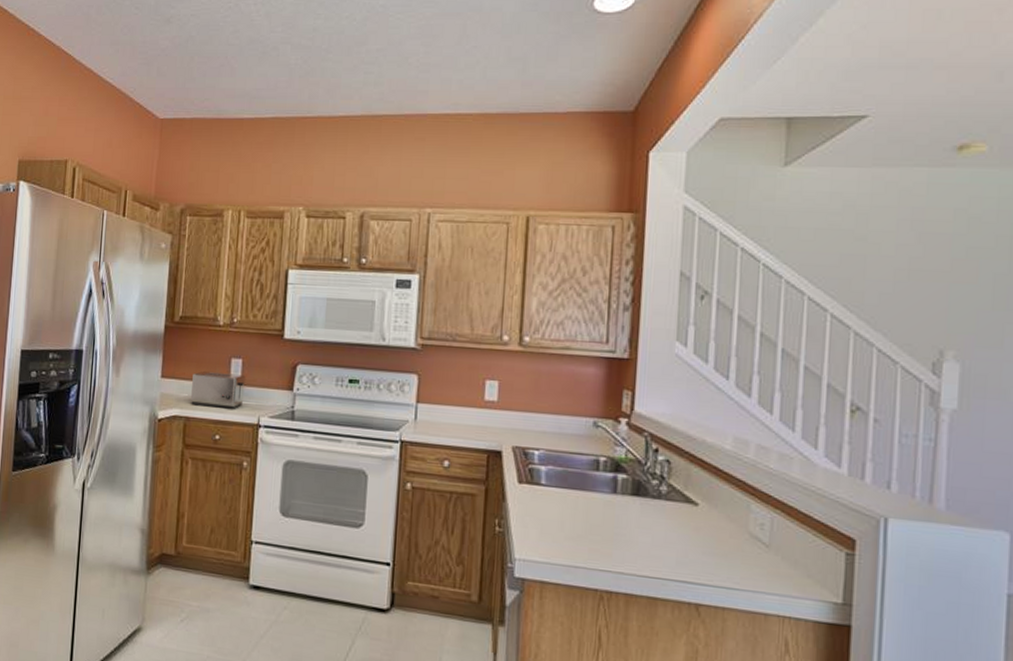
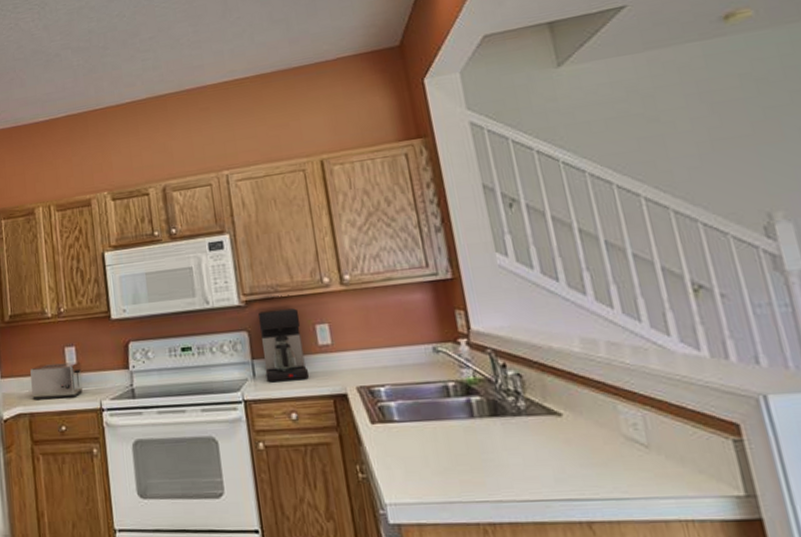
coffee maker: none [427,357,472,431] -> present [258,308,310,383]

